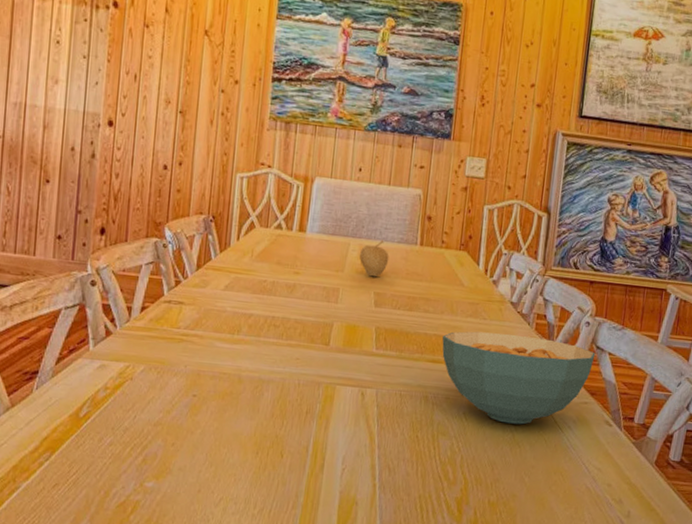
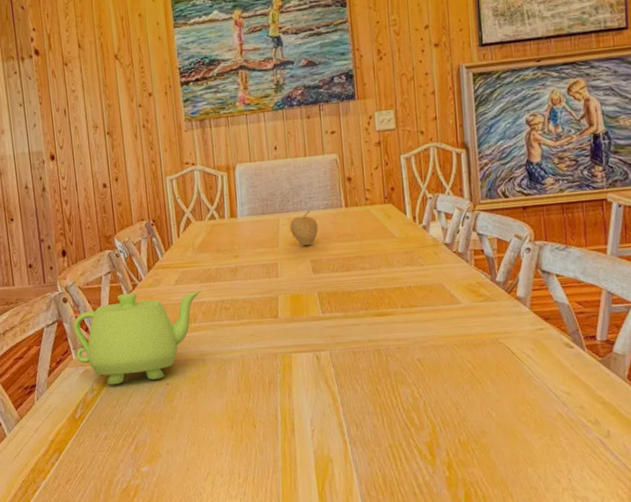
teapot: none [94,288,251,389] -> present [73,291,201,385]
cereal bowl: present [442,331,596,425] -> none [384,273,542,363]

